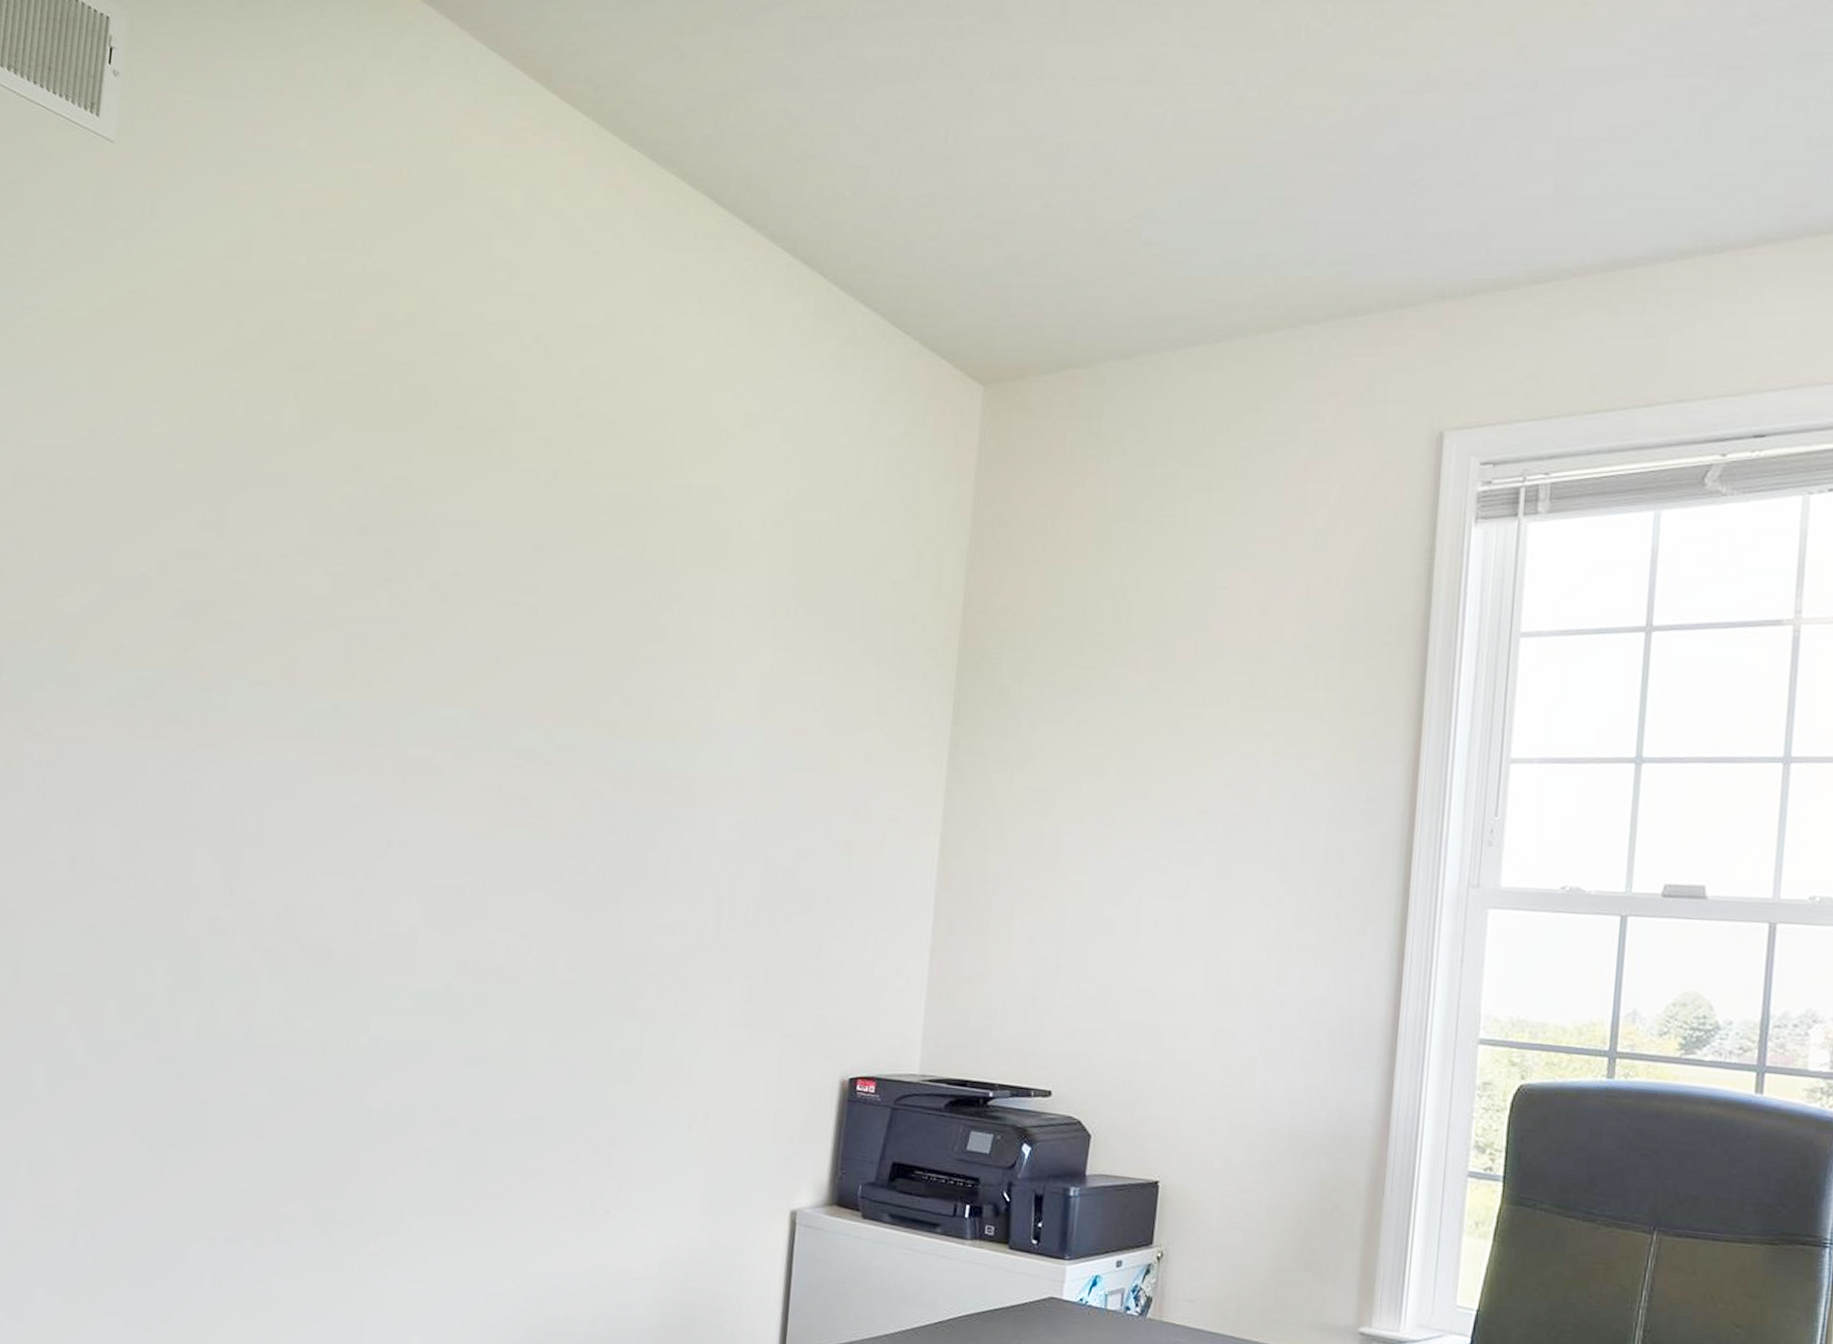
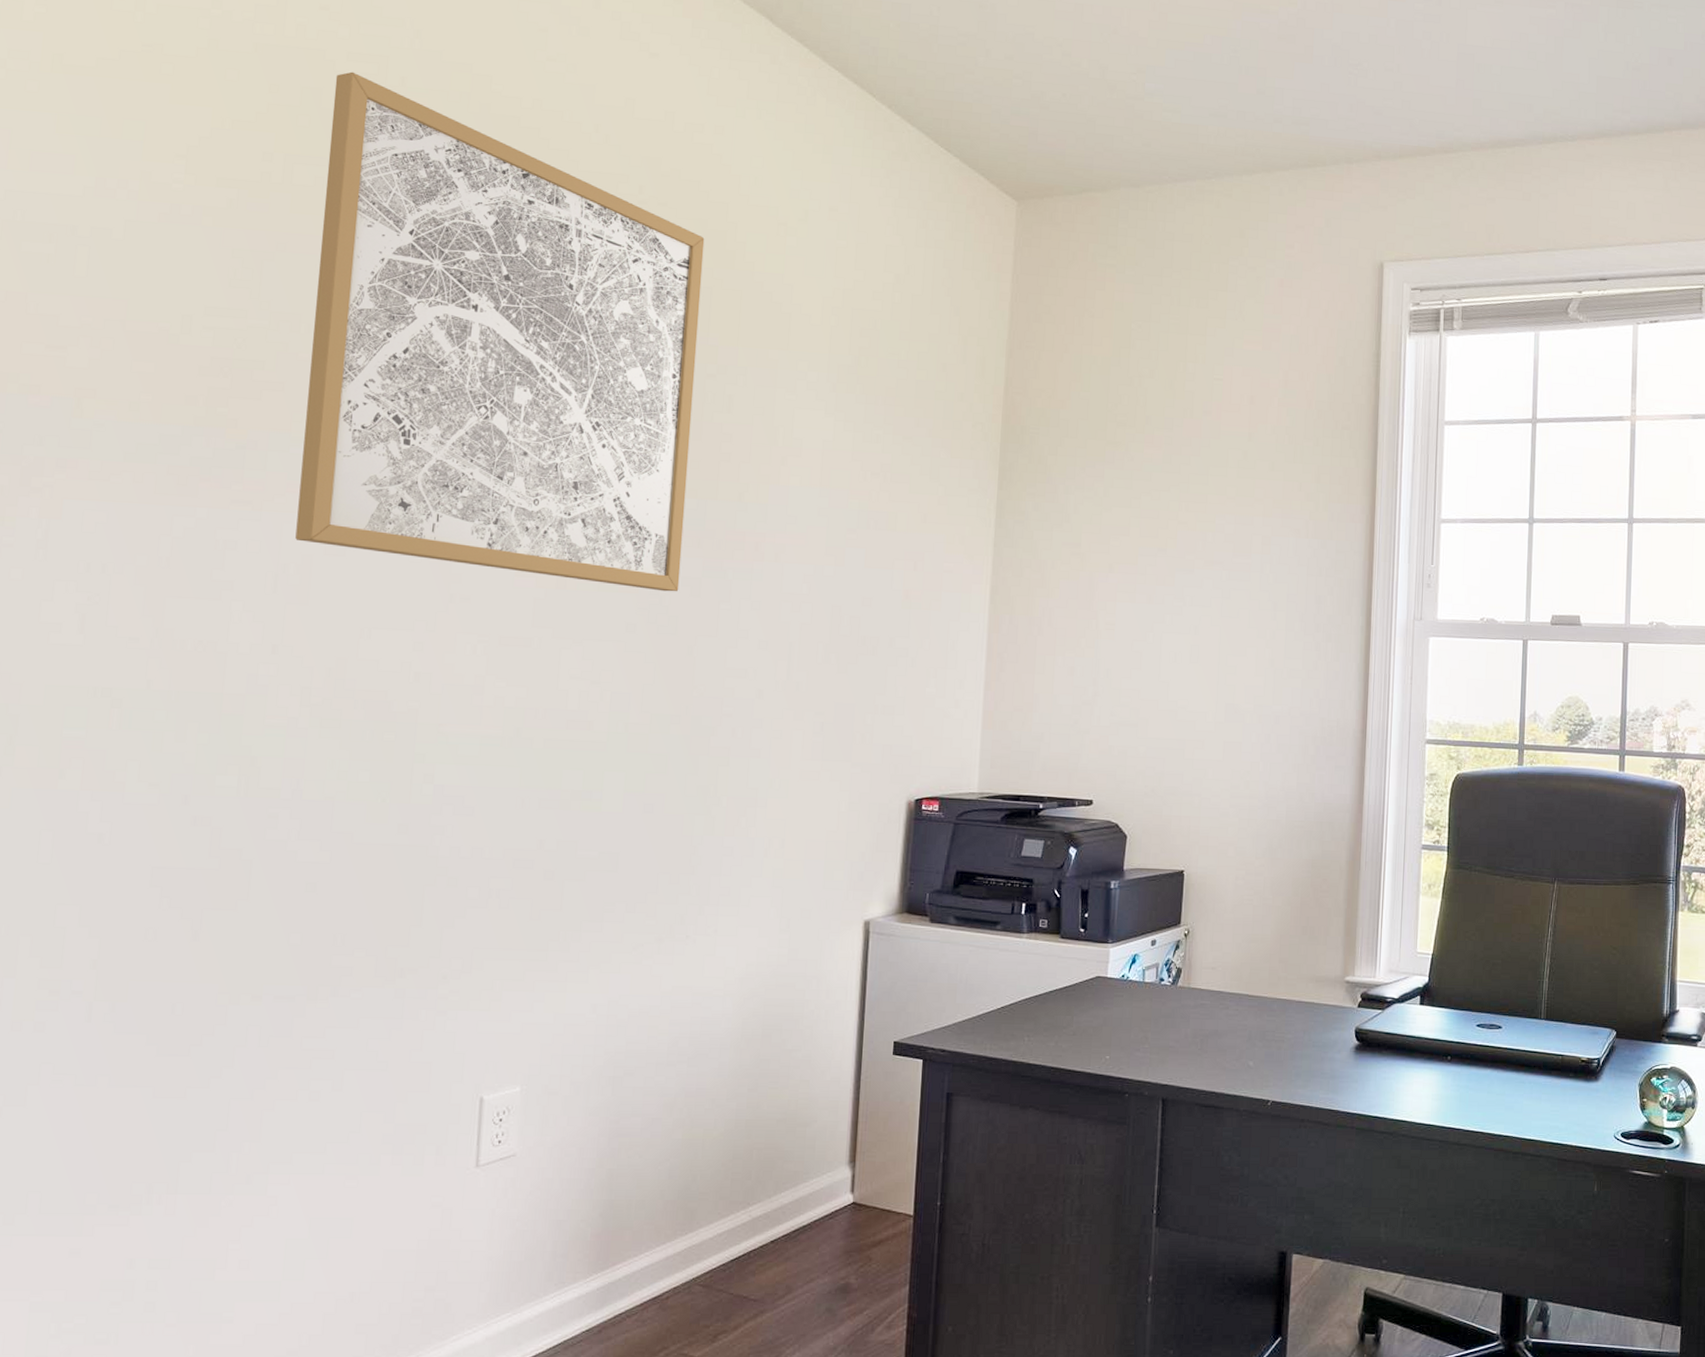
wall art: none [251,300,642,840] -> present [295,71,705,592]

